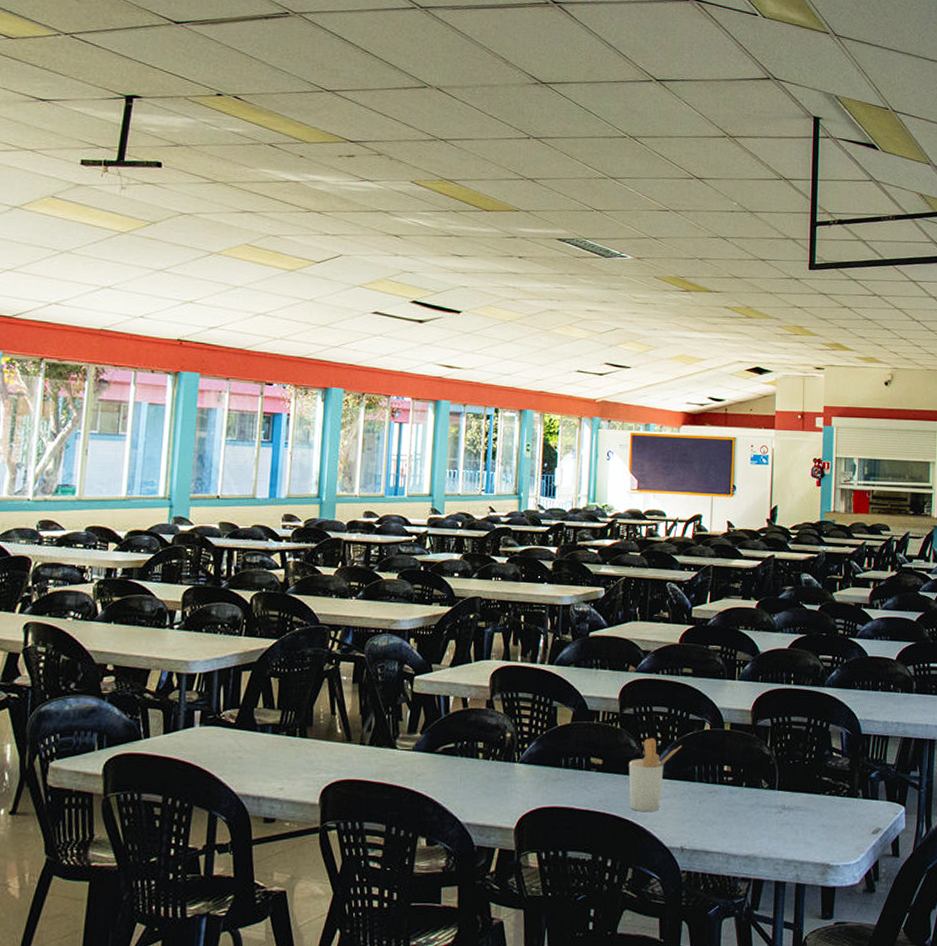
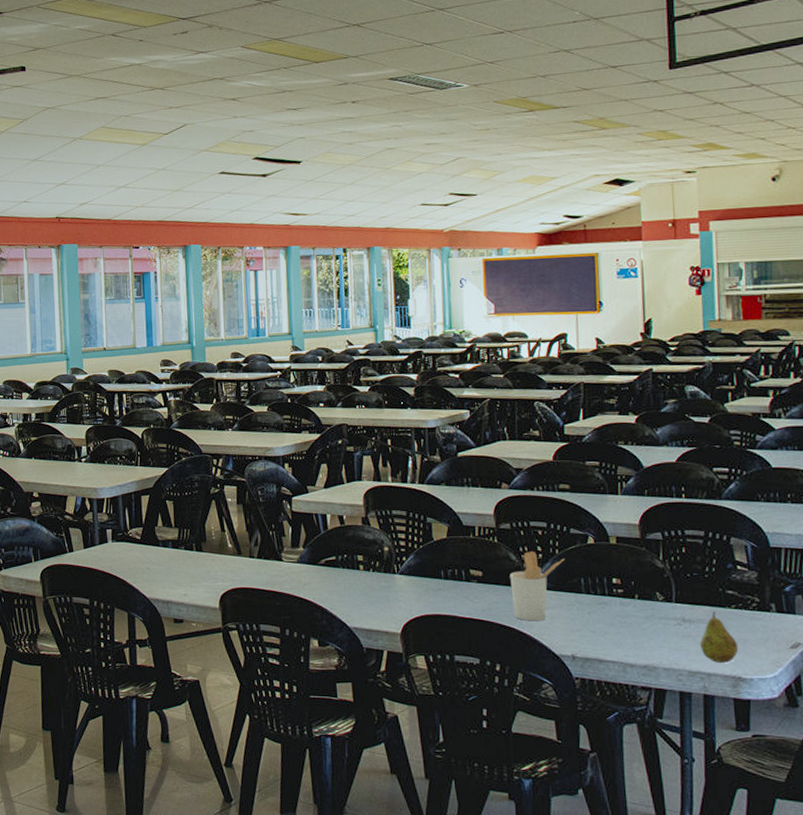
fruit: none [797,799,829,850] -> present [700,612,739,663]

